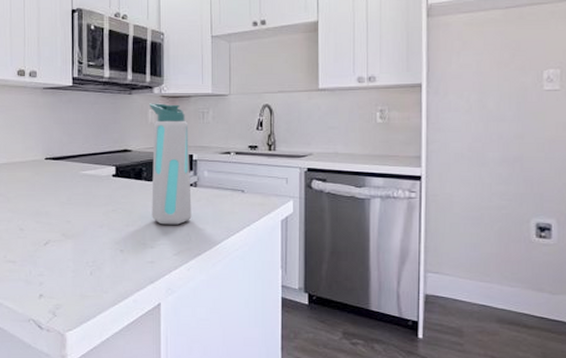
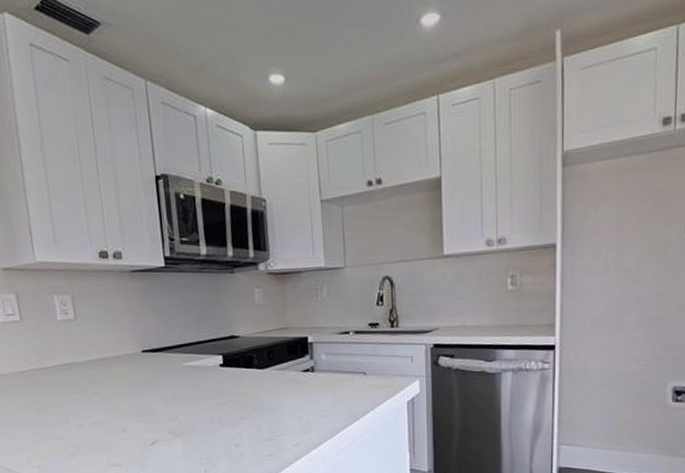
water bottle: present [149,103,192,225] -> none [255,281,311,415]

